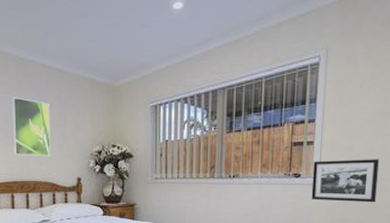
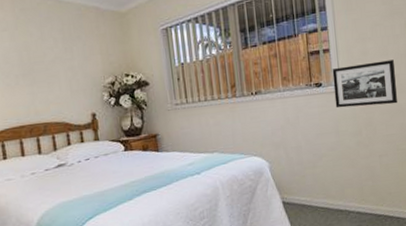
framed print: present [12,97,51,157] -> none [10,33,59,97]

